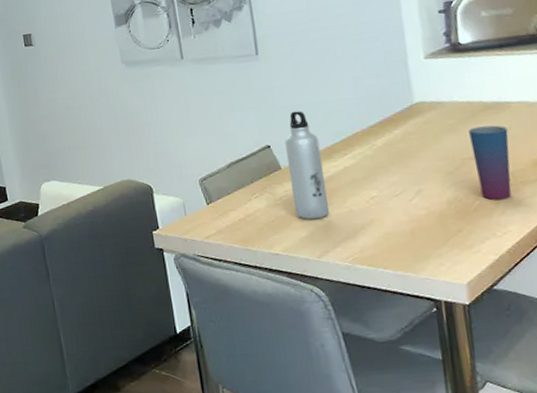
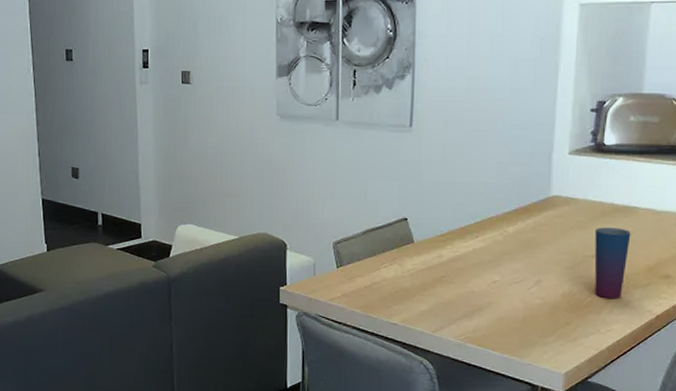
water bottle: present [285,111,329,220] -> none [420,188,455,296]

